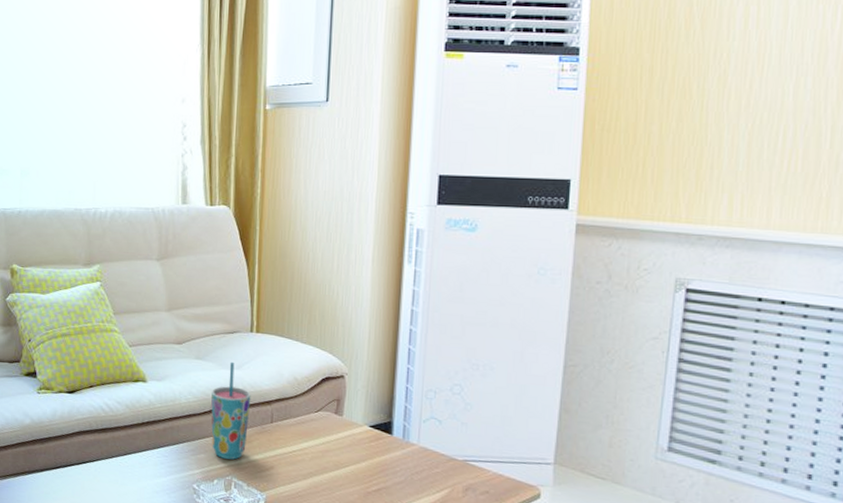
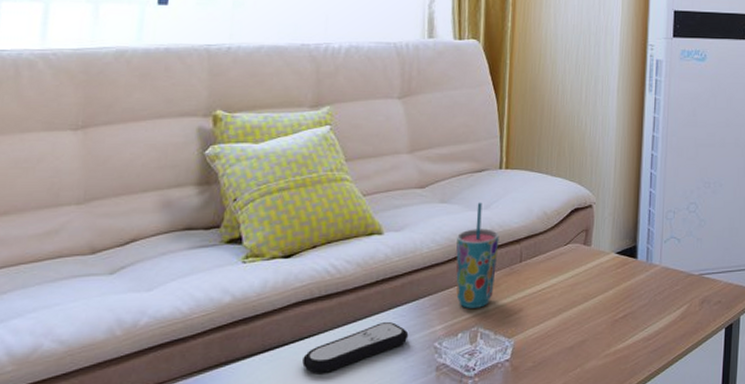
remote control: none [85,459,171,494] -> present [302,322,409,374]

